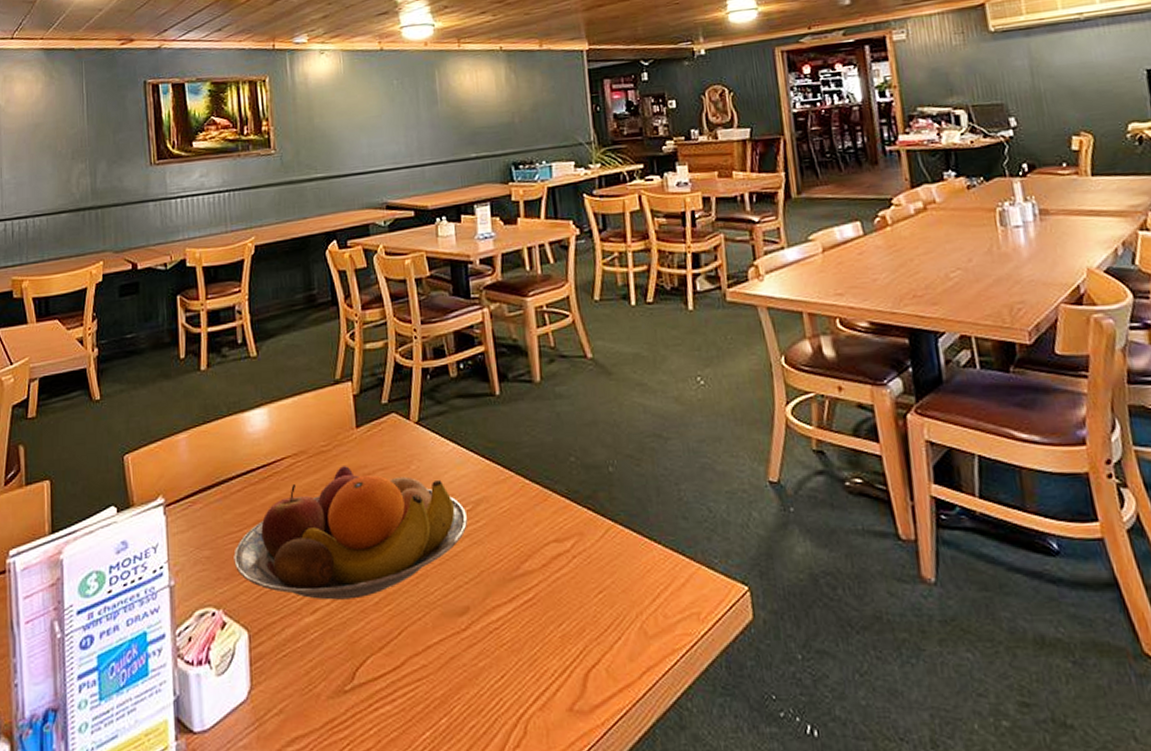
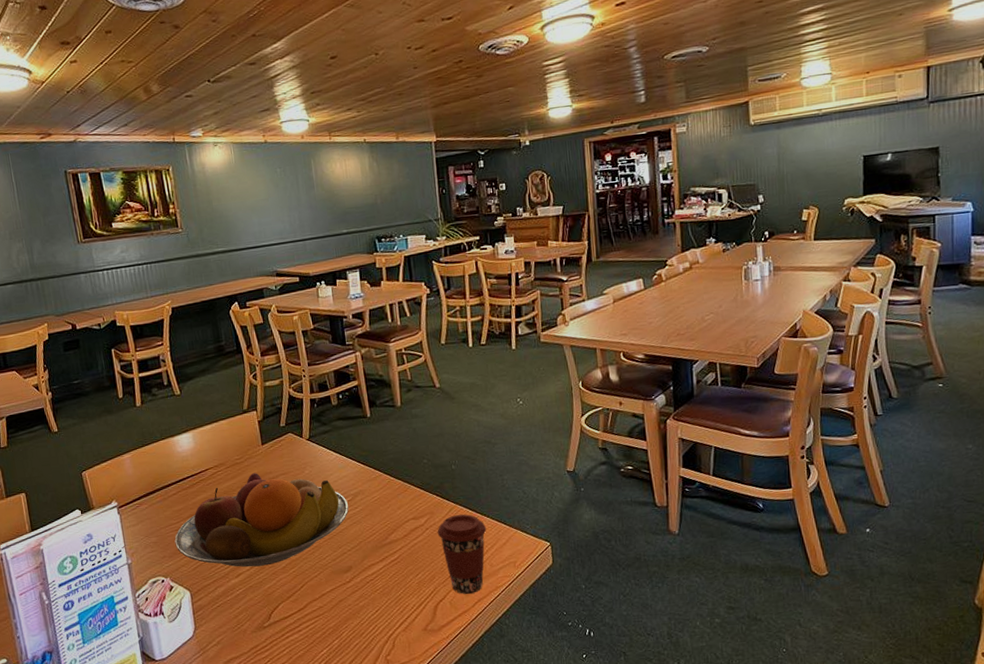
coffee cup: none [588,537,658,658] -> present [437,514,487,594]

